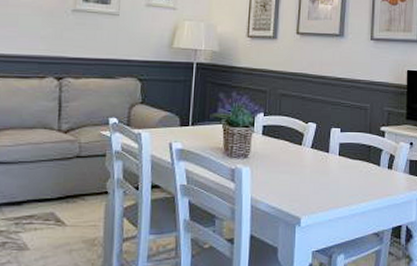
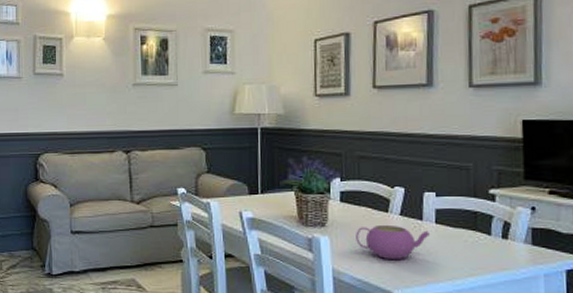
teapot: none [273,156,335,189] -> present [356,224,431,261]

